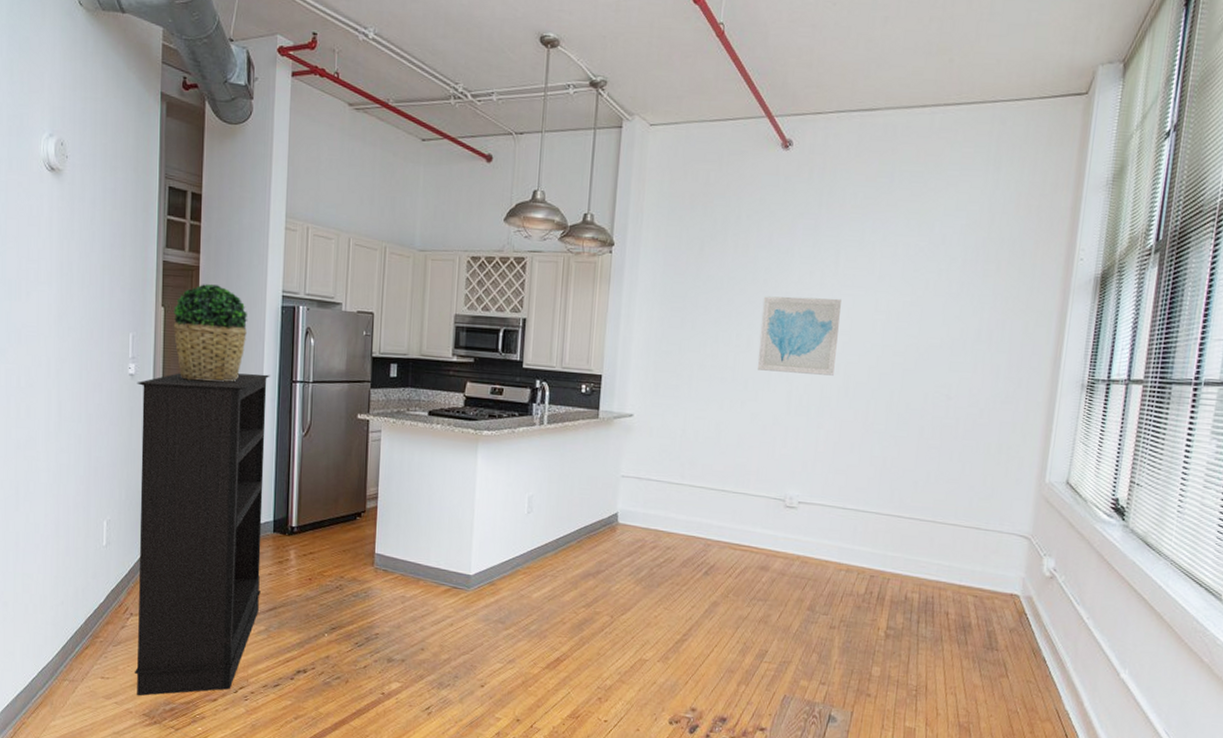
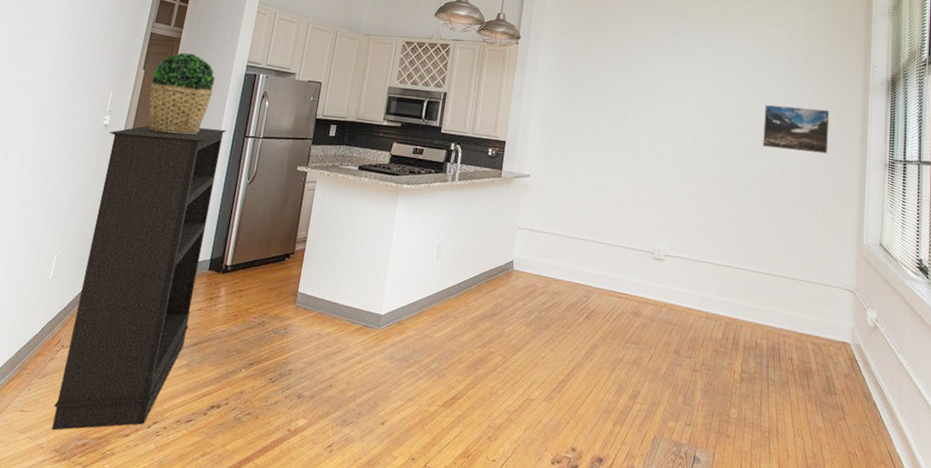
wall art: present [757,296,841,376] -> none [631,83,697,149]
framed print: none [924,315,1015,375] -> present [762,104,830,154]

